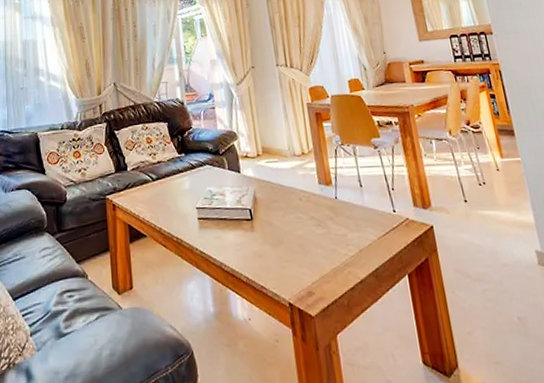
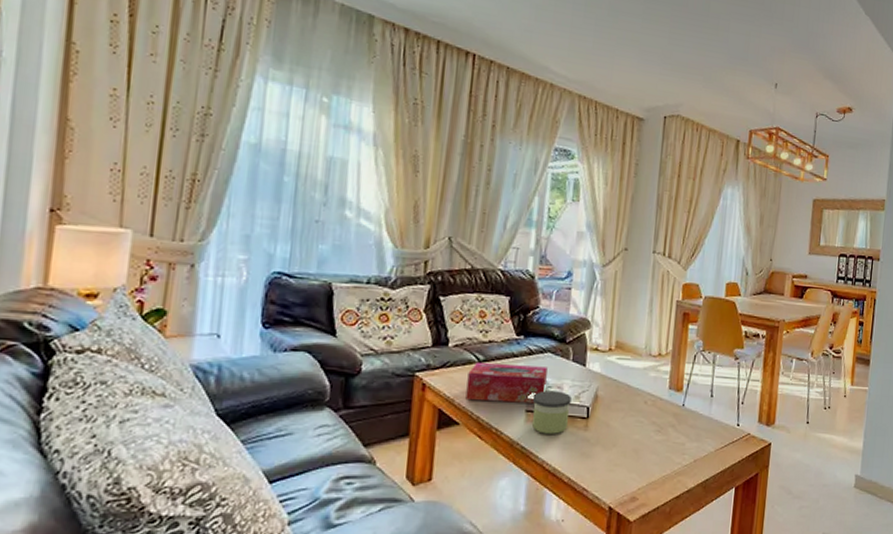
tissue box: none [146,178,210,215] -> present [465,363,548,403]
candle: none [201,198,236,238] -> present [532,390,571,434]

